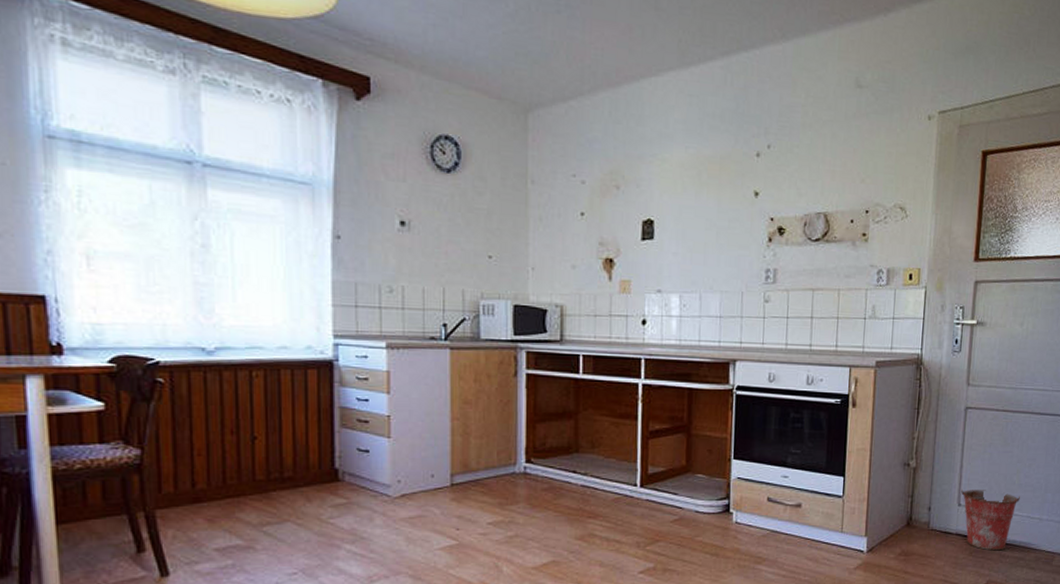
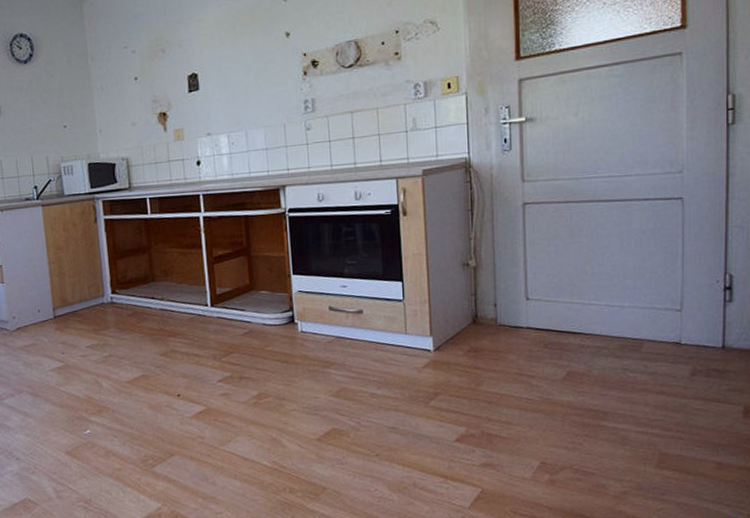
bucket: present [961,488,1021,551] -> none [528,282,596,342]

